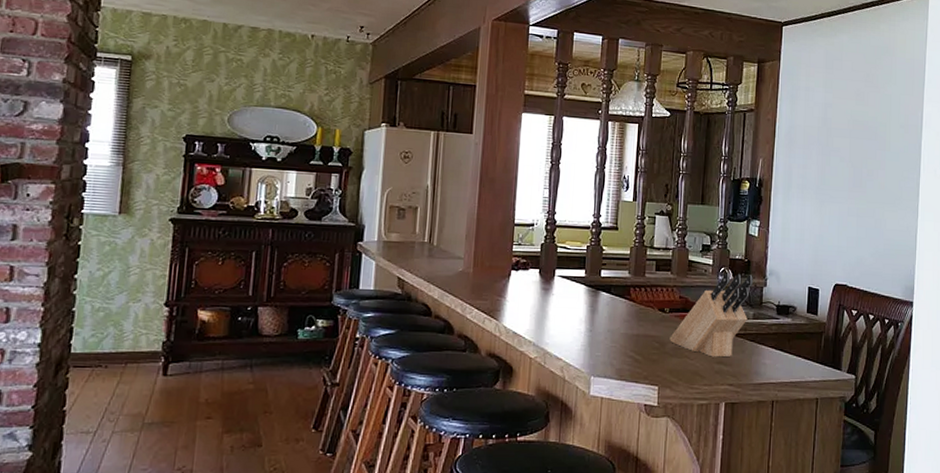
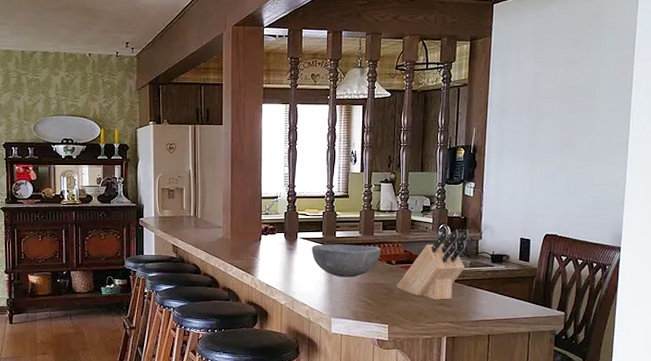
bowl: none [571,284,653,327] -> present [311,244,381,278]

